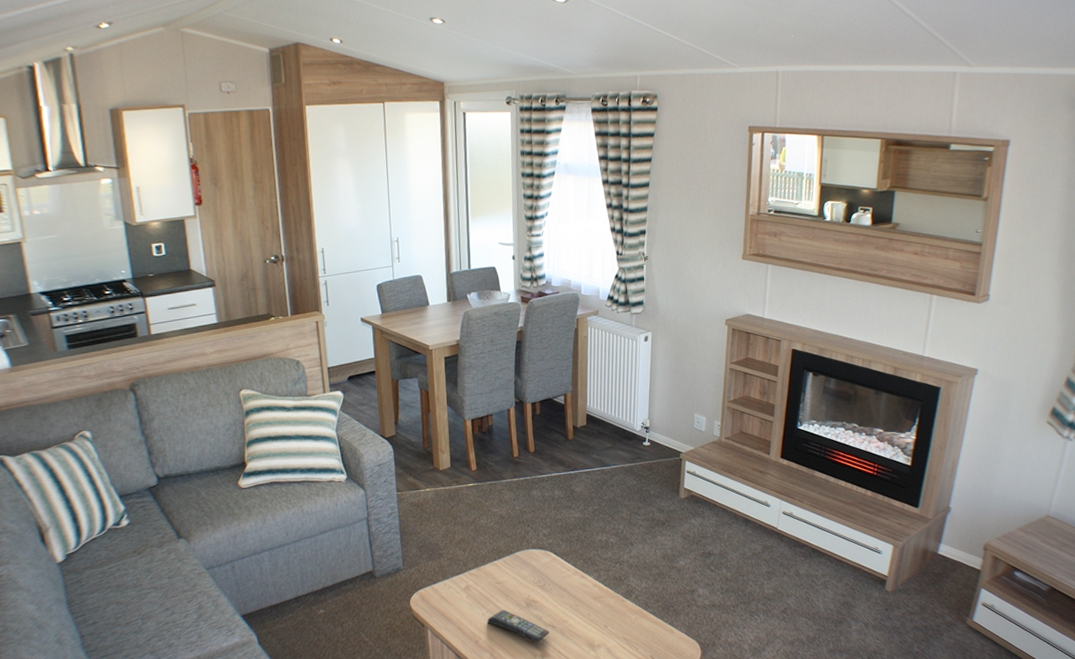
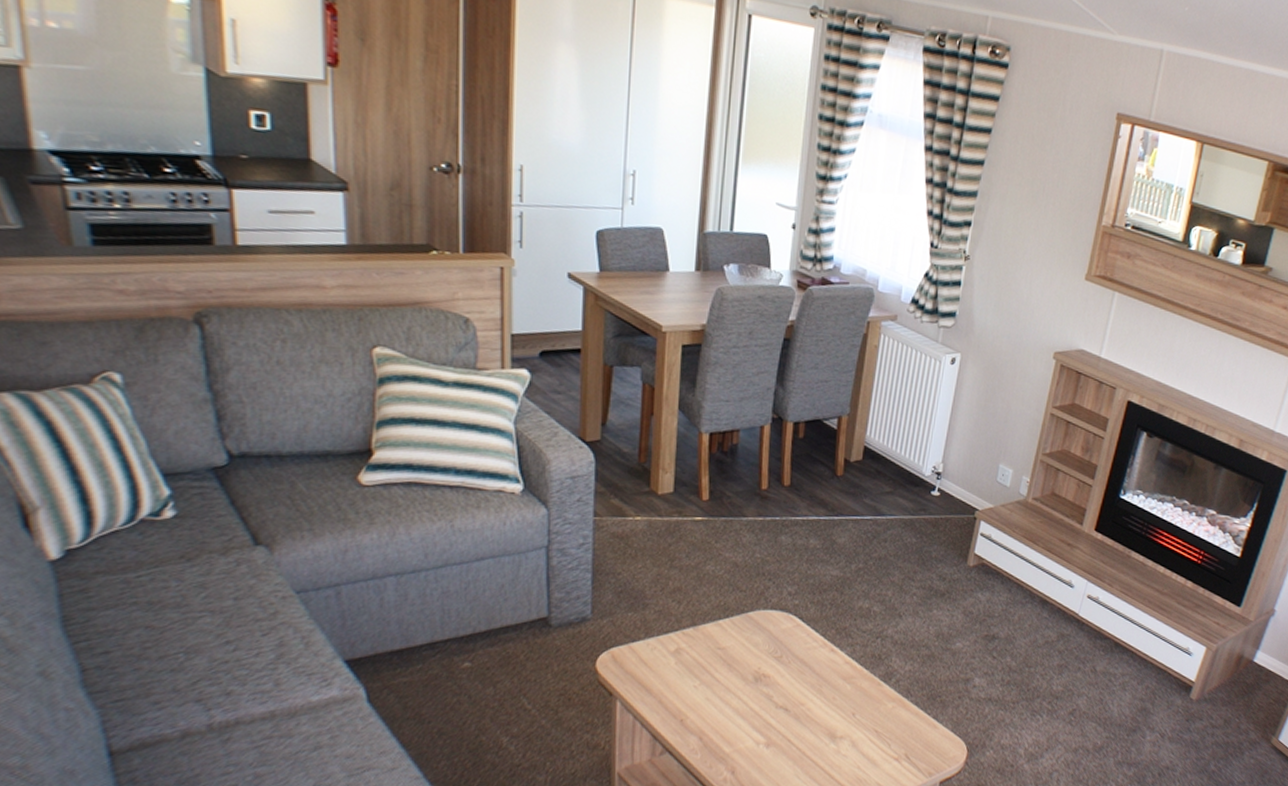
remote control: present [487,610,550,643] -> none [699,683,781,728]

